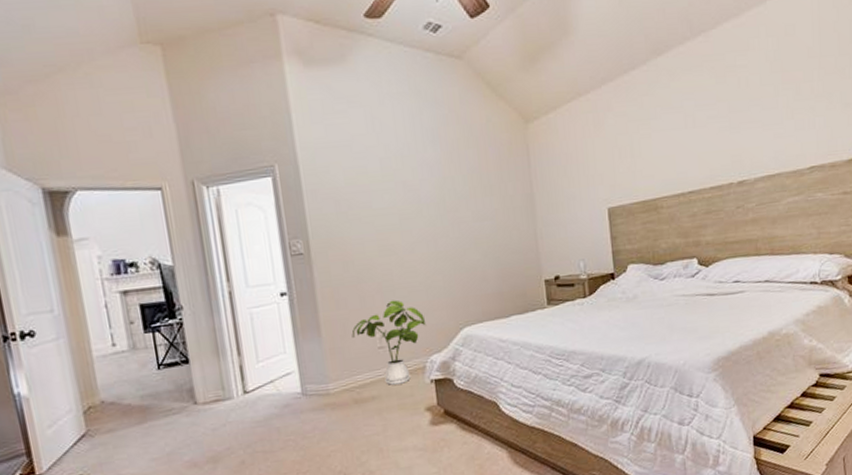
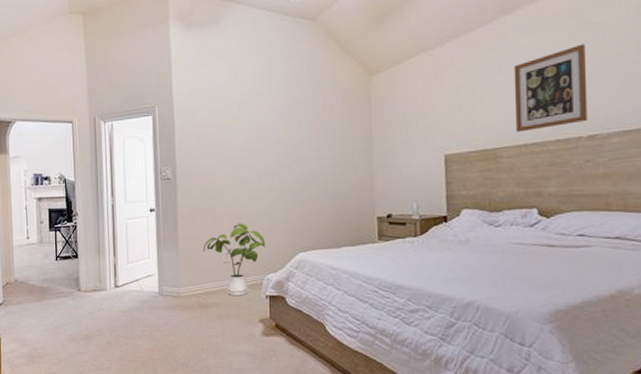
wall art: none [668,88,737,181] -> present [514,44,588,133]

